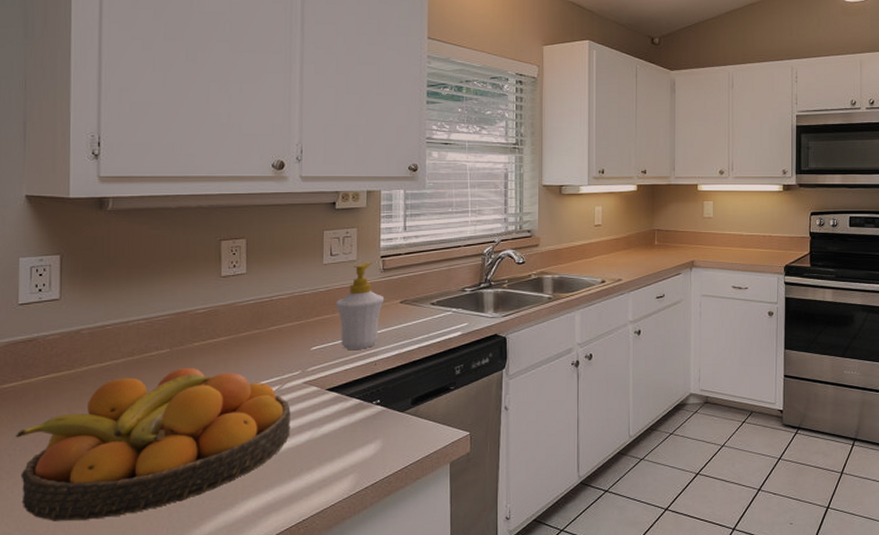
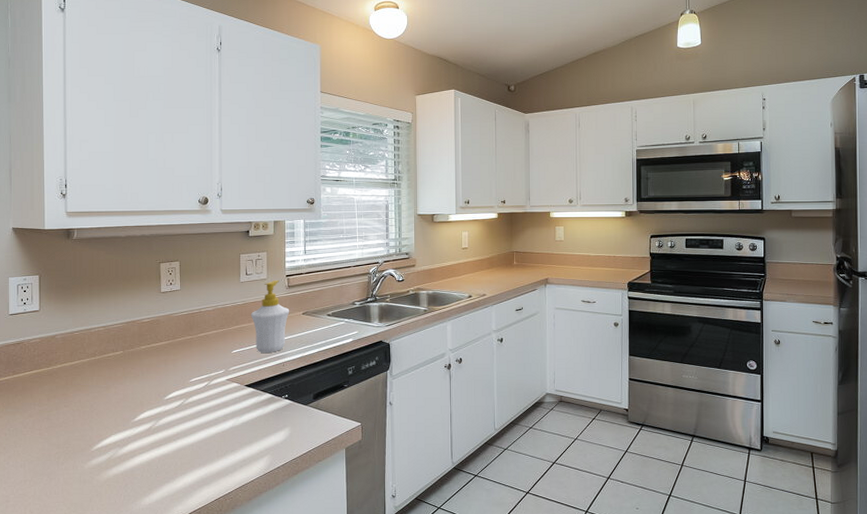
fruit bowl: present [16,368,291,521] -> none [9,367,217,488]

